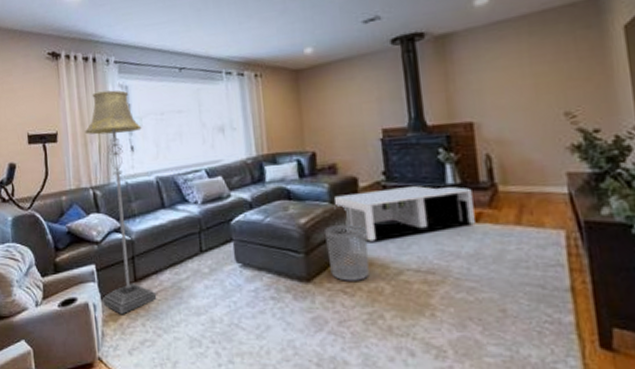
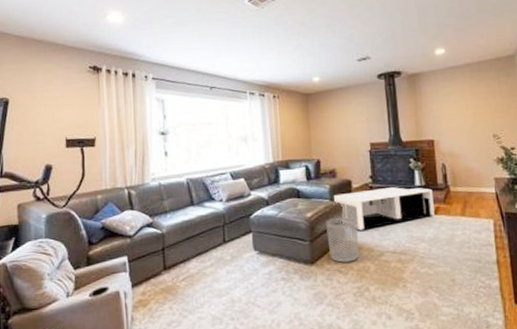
floor lamp: present [85,90,157,315] -> none [122,102,184,301]

